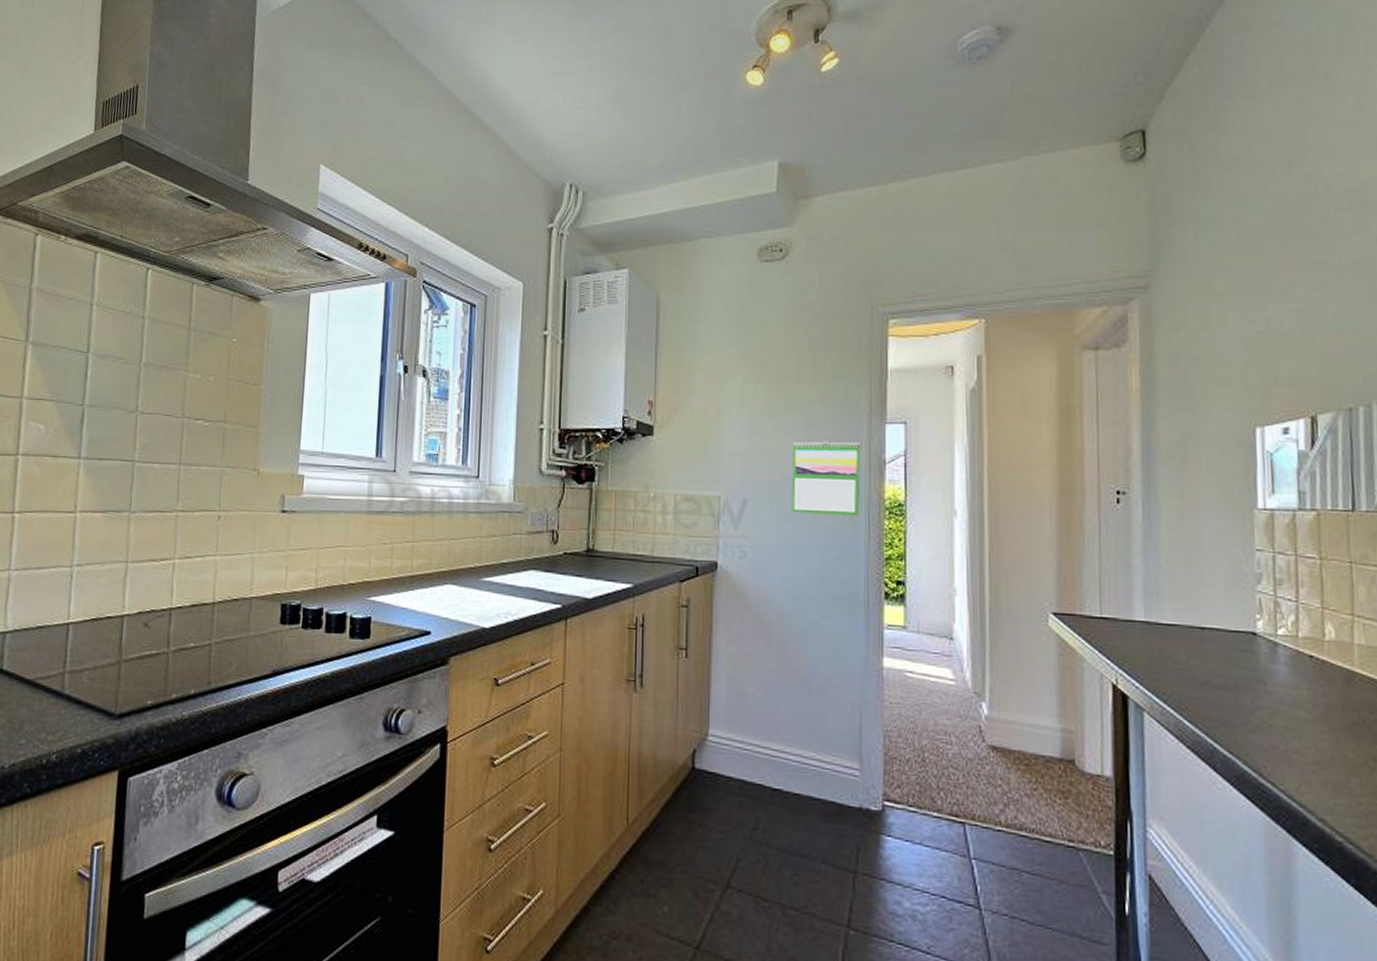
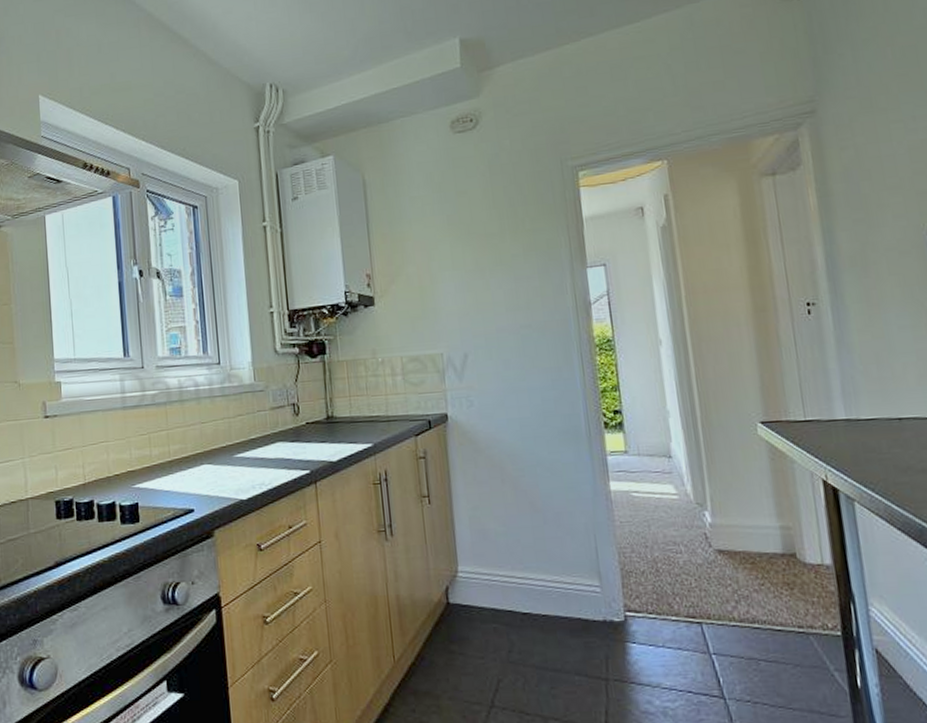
calendar: present [792,441,861,517] -> none [504,288,573,360]

